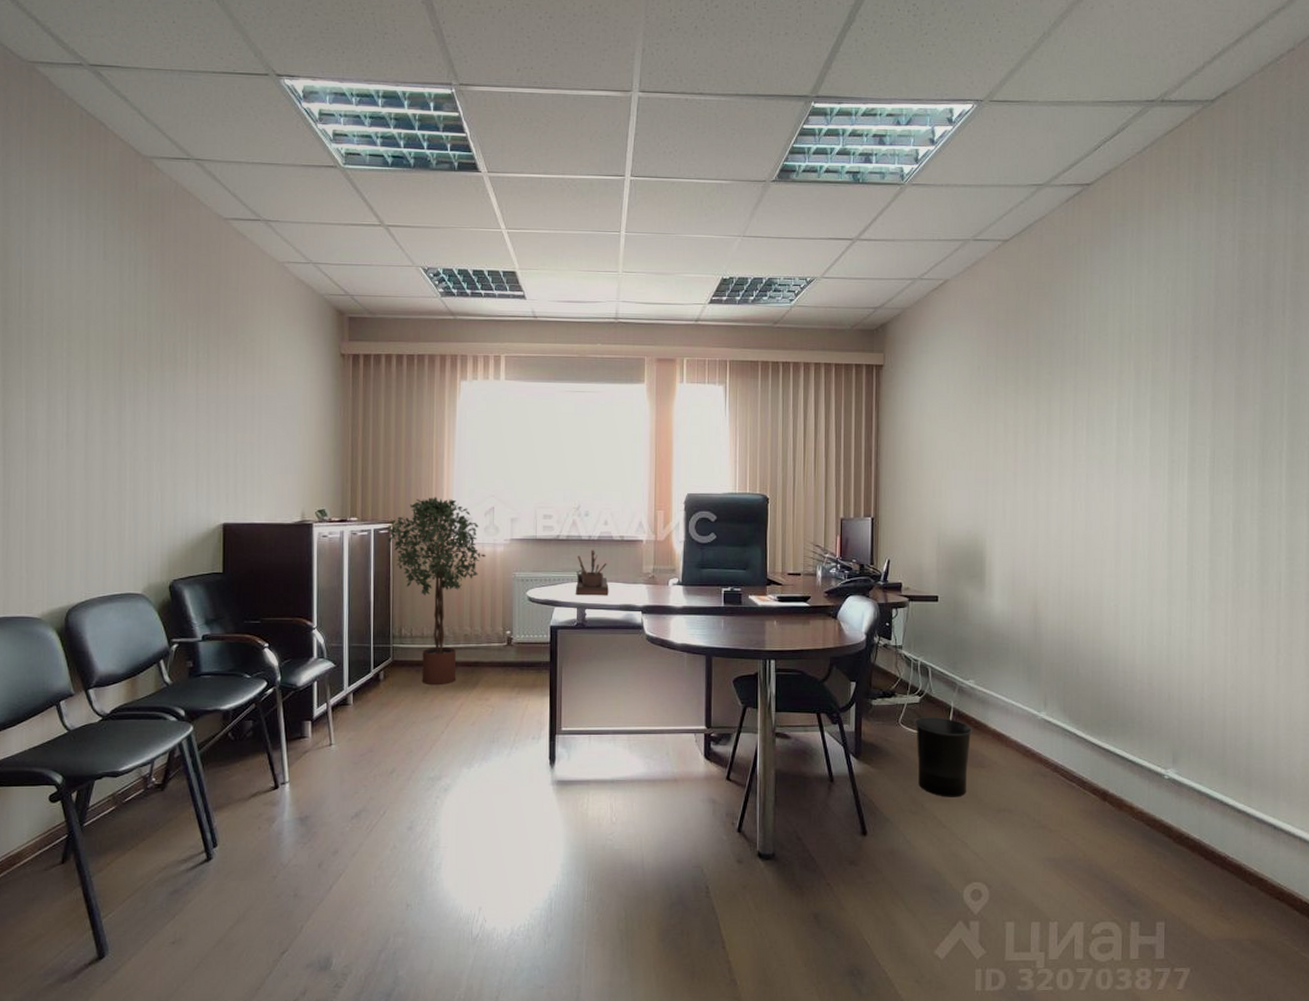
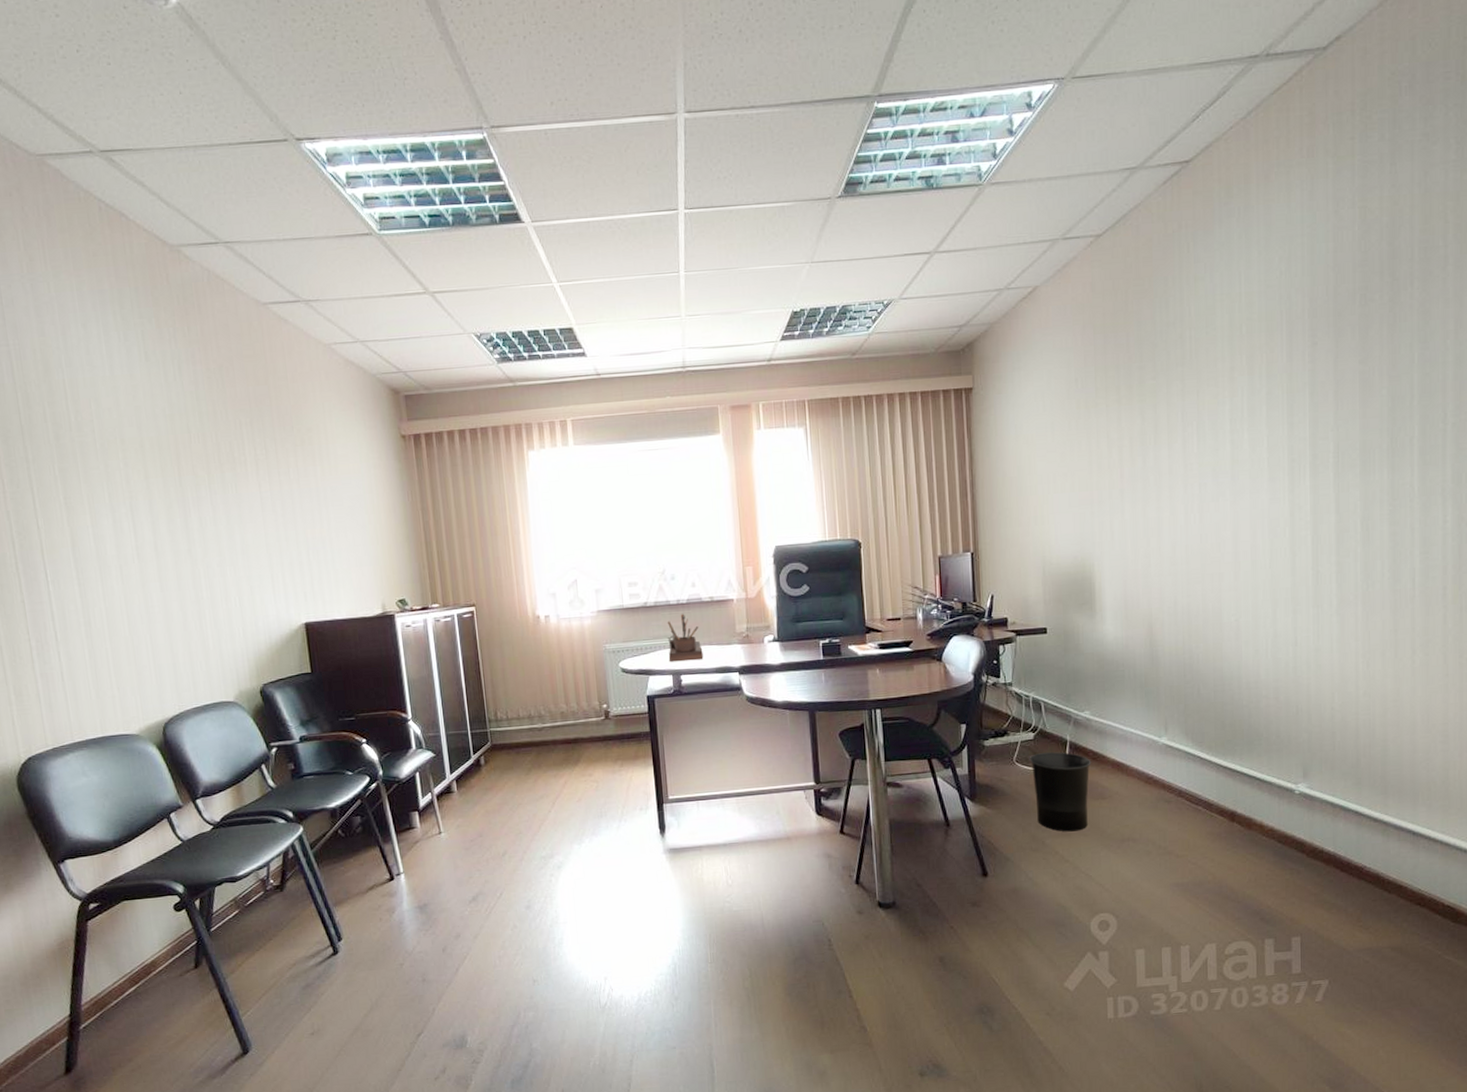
potted tree: present [384,496,486,684] -> none [467,574,574,765]

